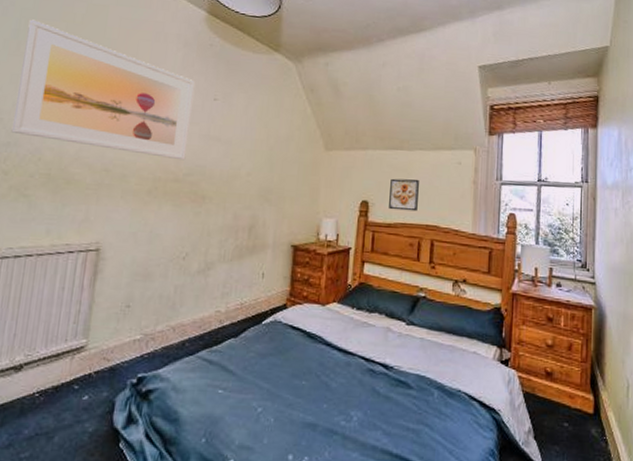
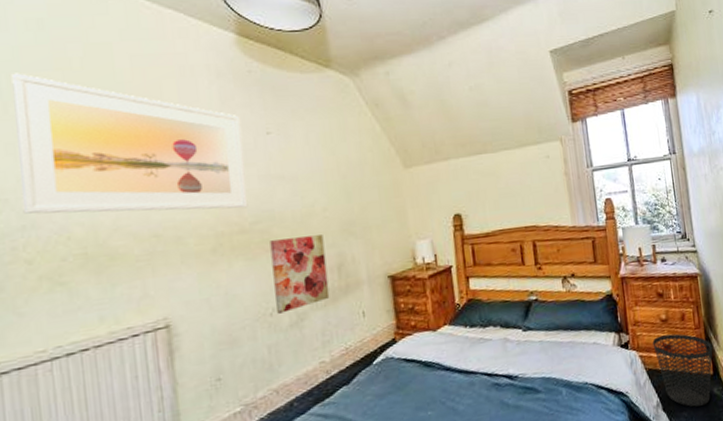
wall art: none [189,193,243,259] -> present [270,235,330,314]
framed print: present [389,178,419,212] -> none [480,181,513,218]
wastebasket: none [534,361,597,444] -> present [652,333,713,407]

